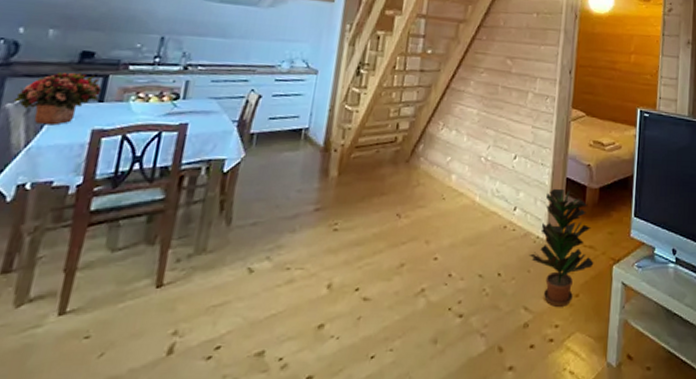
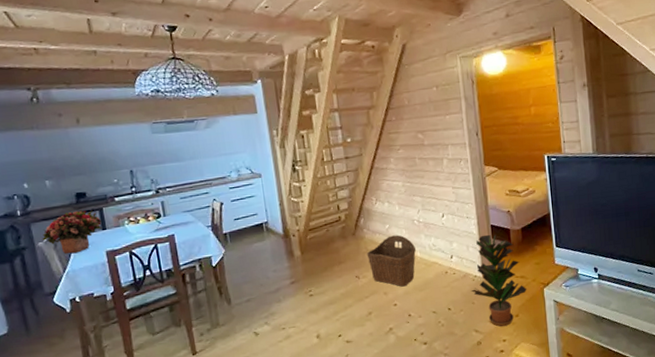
wicker basket: none [416,170,476,237] -> present [366,235,416,287]

